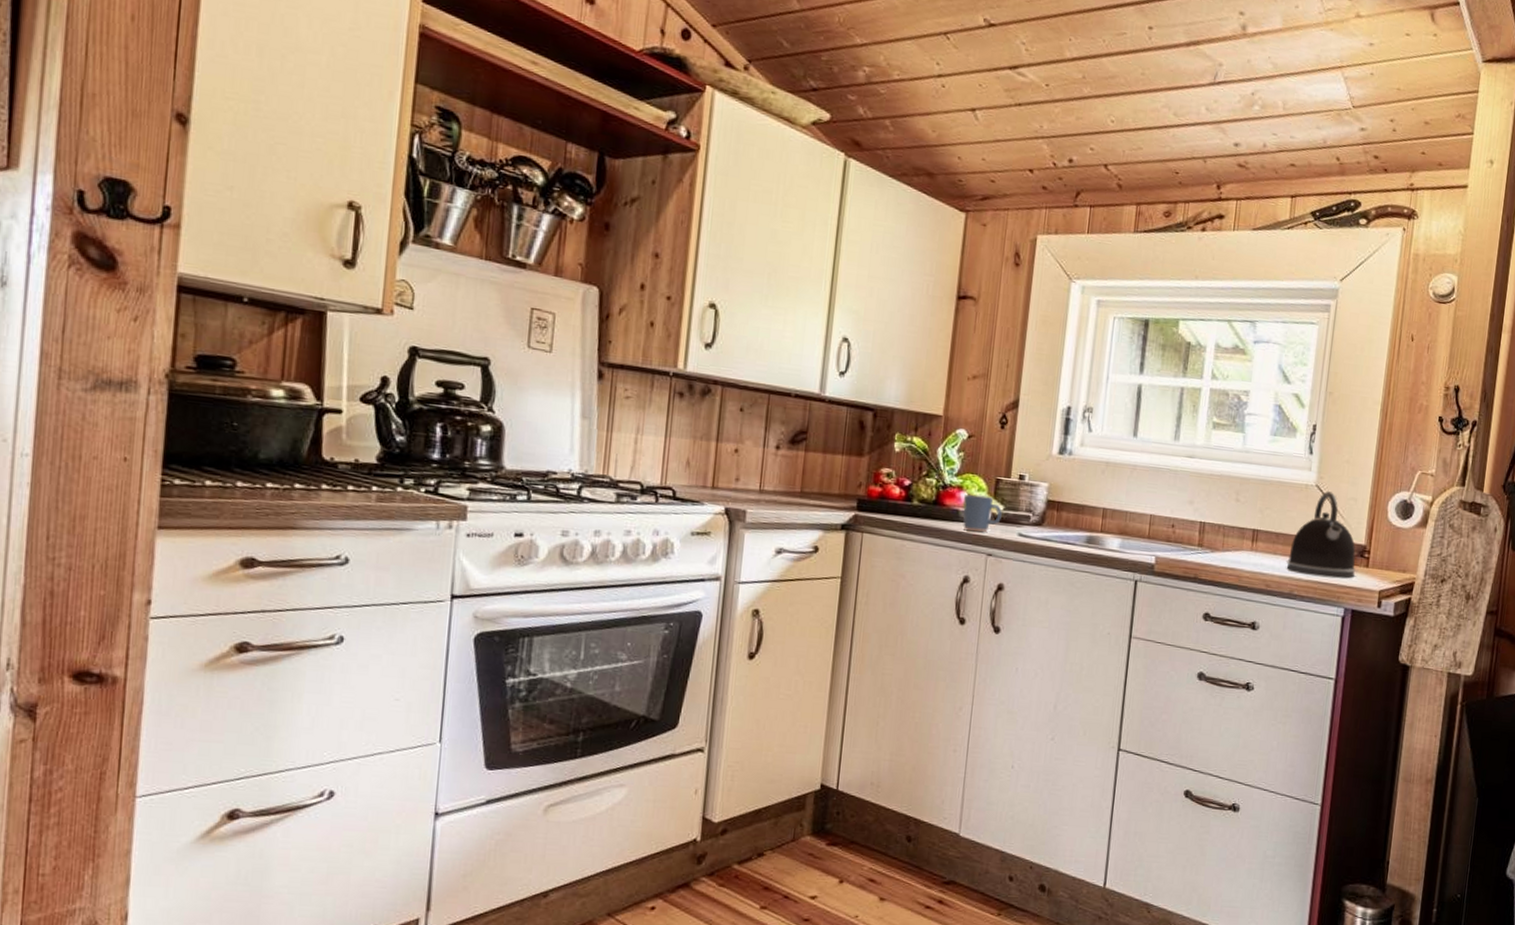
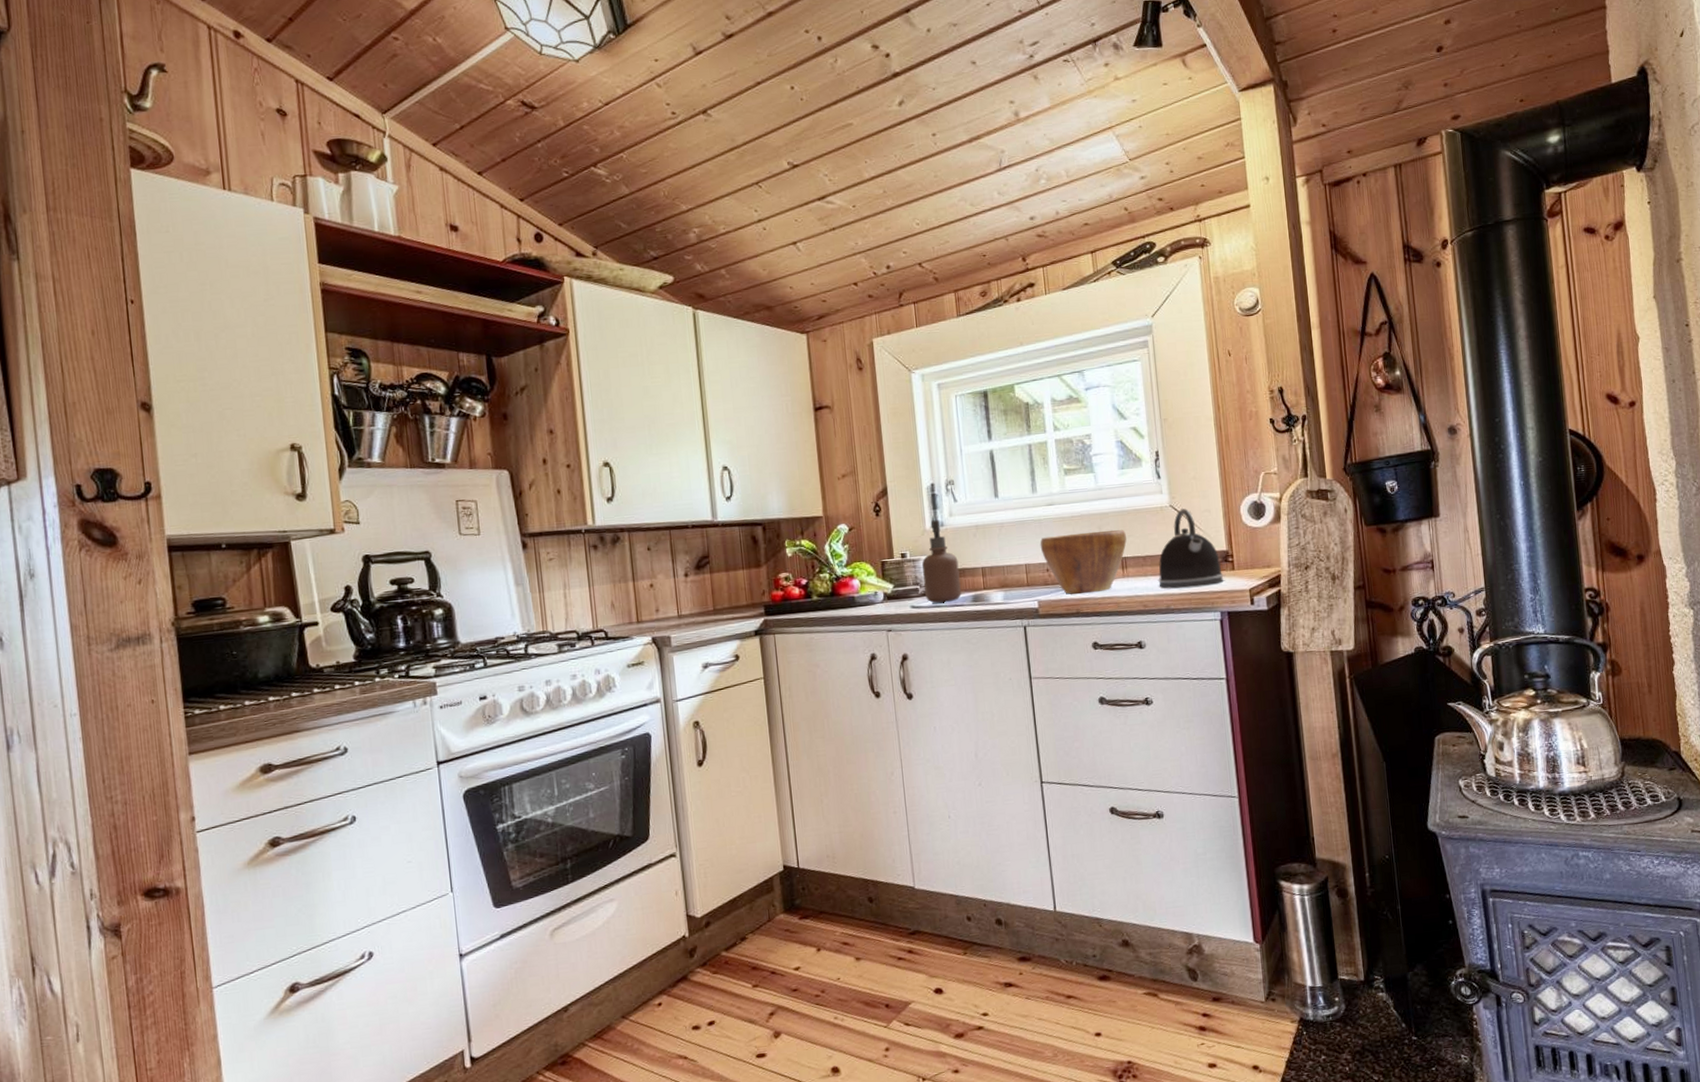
mug: present [963,494,1002,532] -> none [856,578,893,613]
soap dispenser: none [1036,446,1080,538] -> present [921,520,961,604]
bowl: none [1170,490,1264,561] -> present [1040,530,1127,595]

